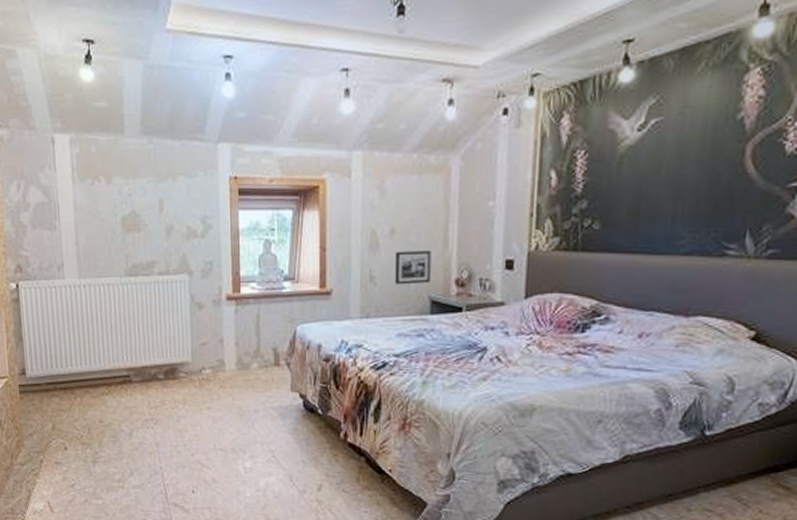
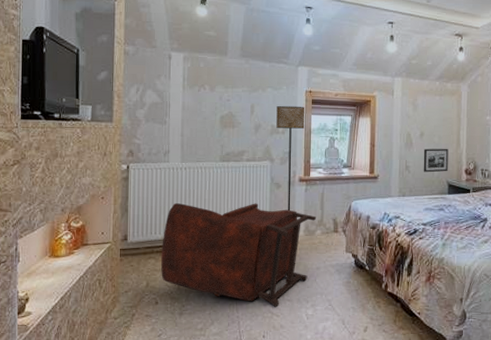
armchair: none [65,329,252,457] -> present [161,203,317,307]
floor lamp: none [192,198,230,338] -> present [276,105,305,210]

